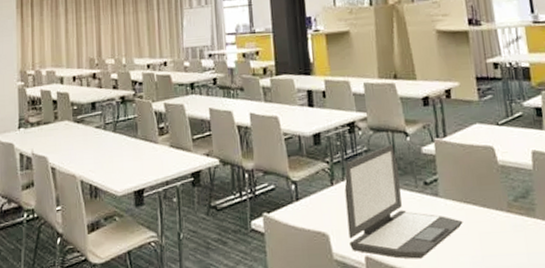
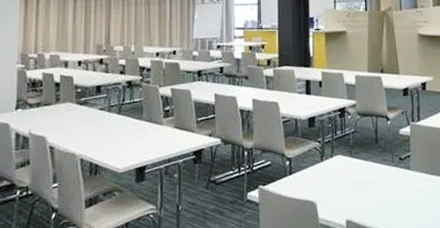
laptop: present [344,143,463,259] -> none [332,126,428,221]

